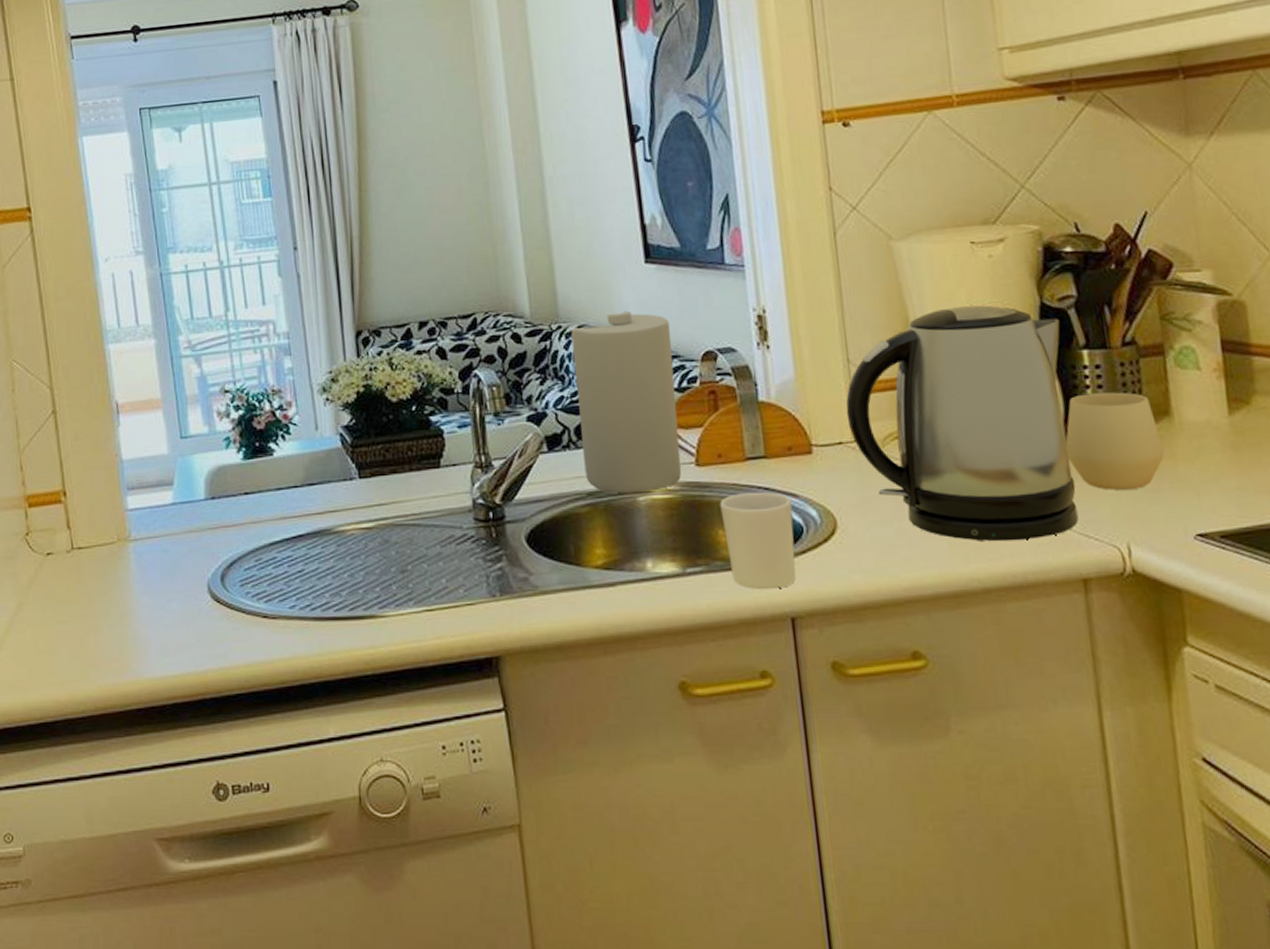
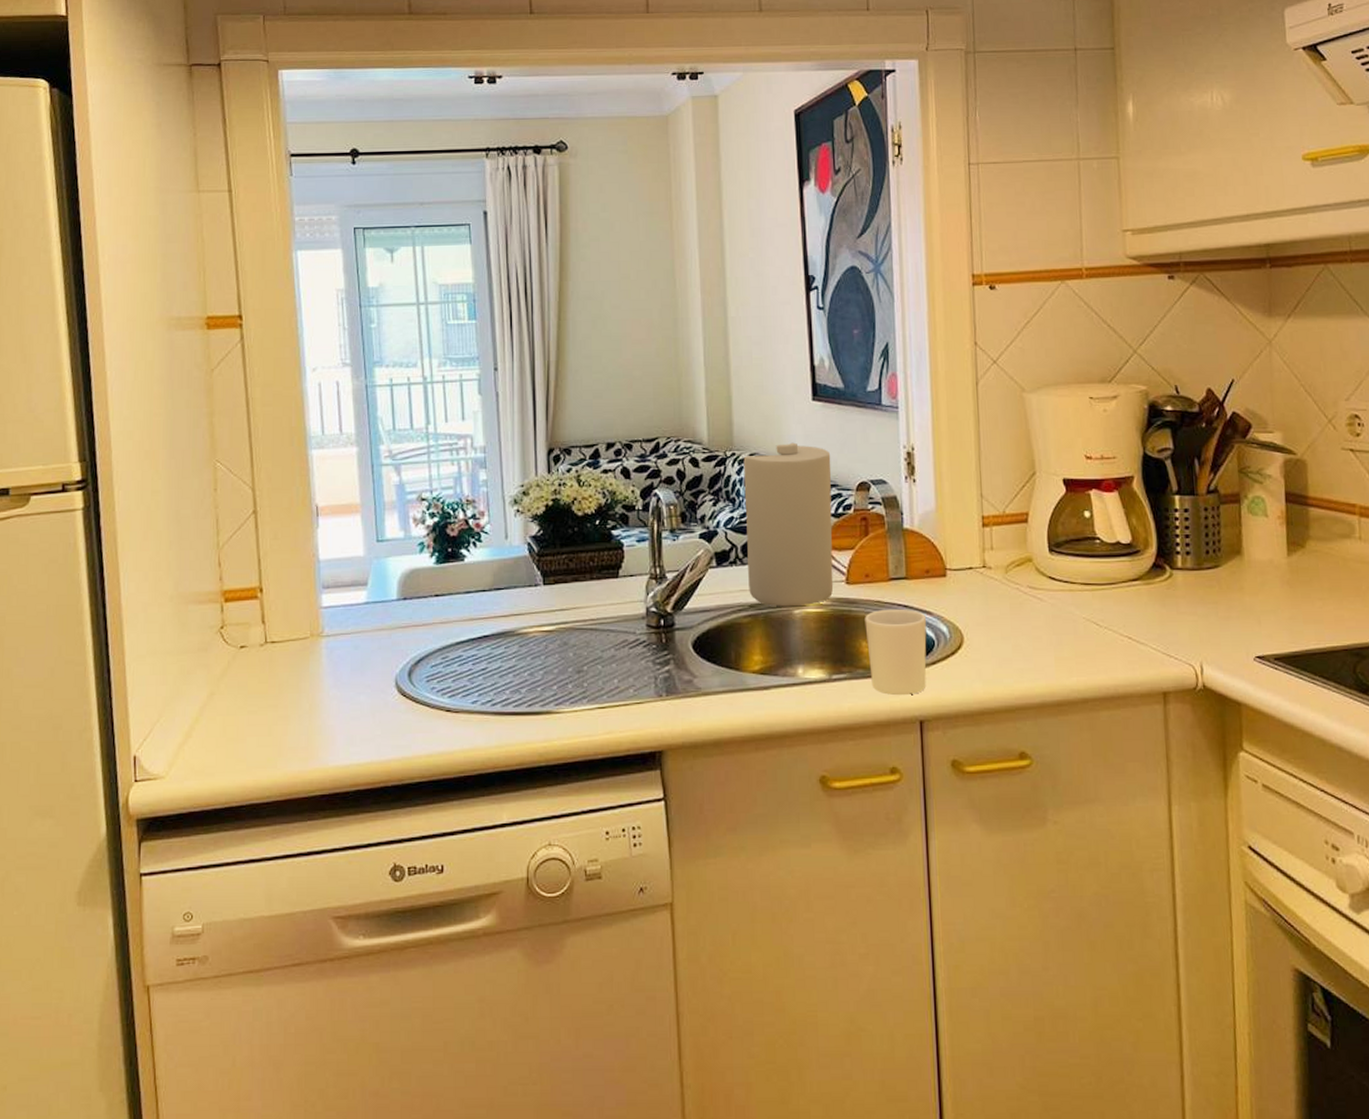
kettle: present [846,305,1079,542] -> none [977,453,1163,658]
cup: present [1065,392,1164,490] -> none [1156,533,1235,617]

